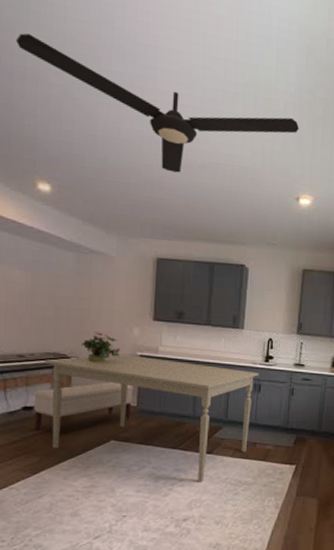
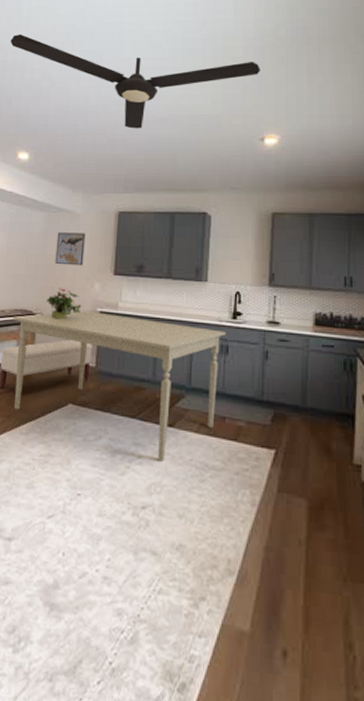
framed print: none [89,275,122,311] -> present [55,232,86,266]

